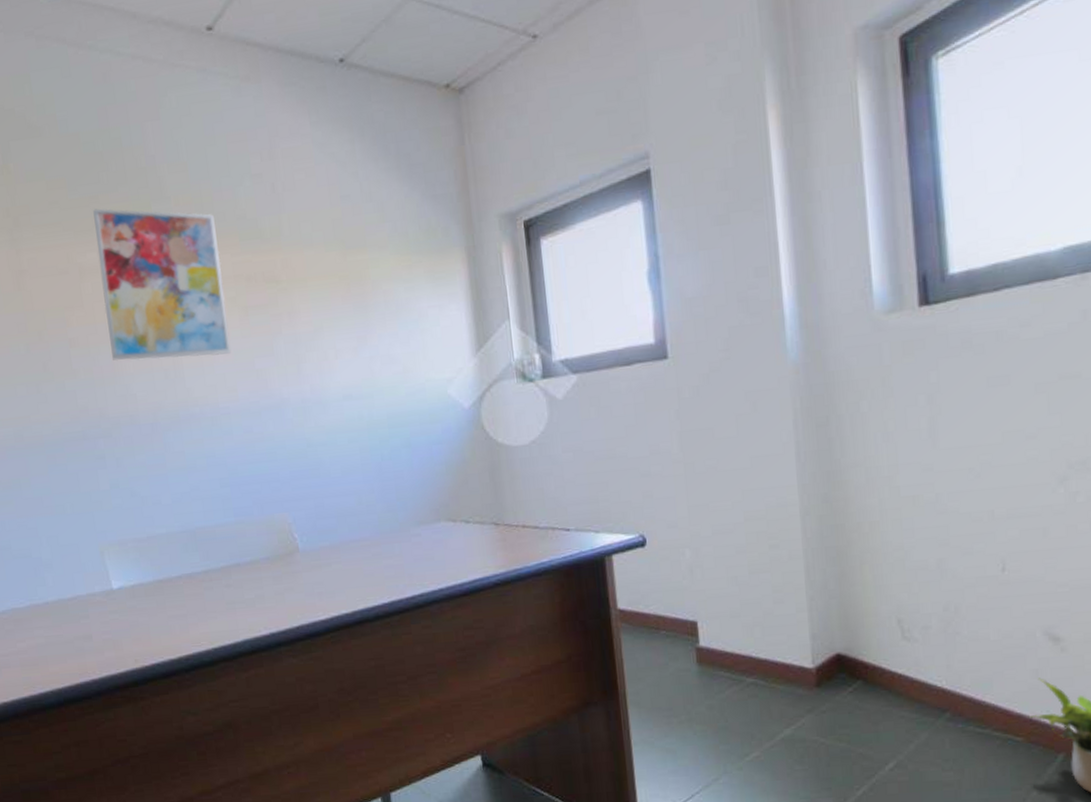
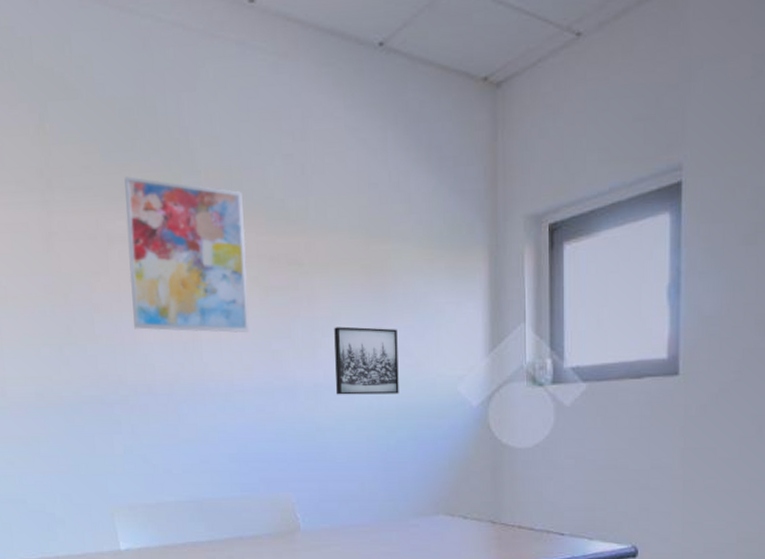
wall art: none [317,337,389,409] -> present [334,326,399,395]

